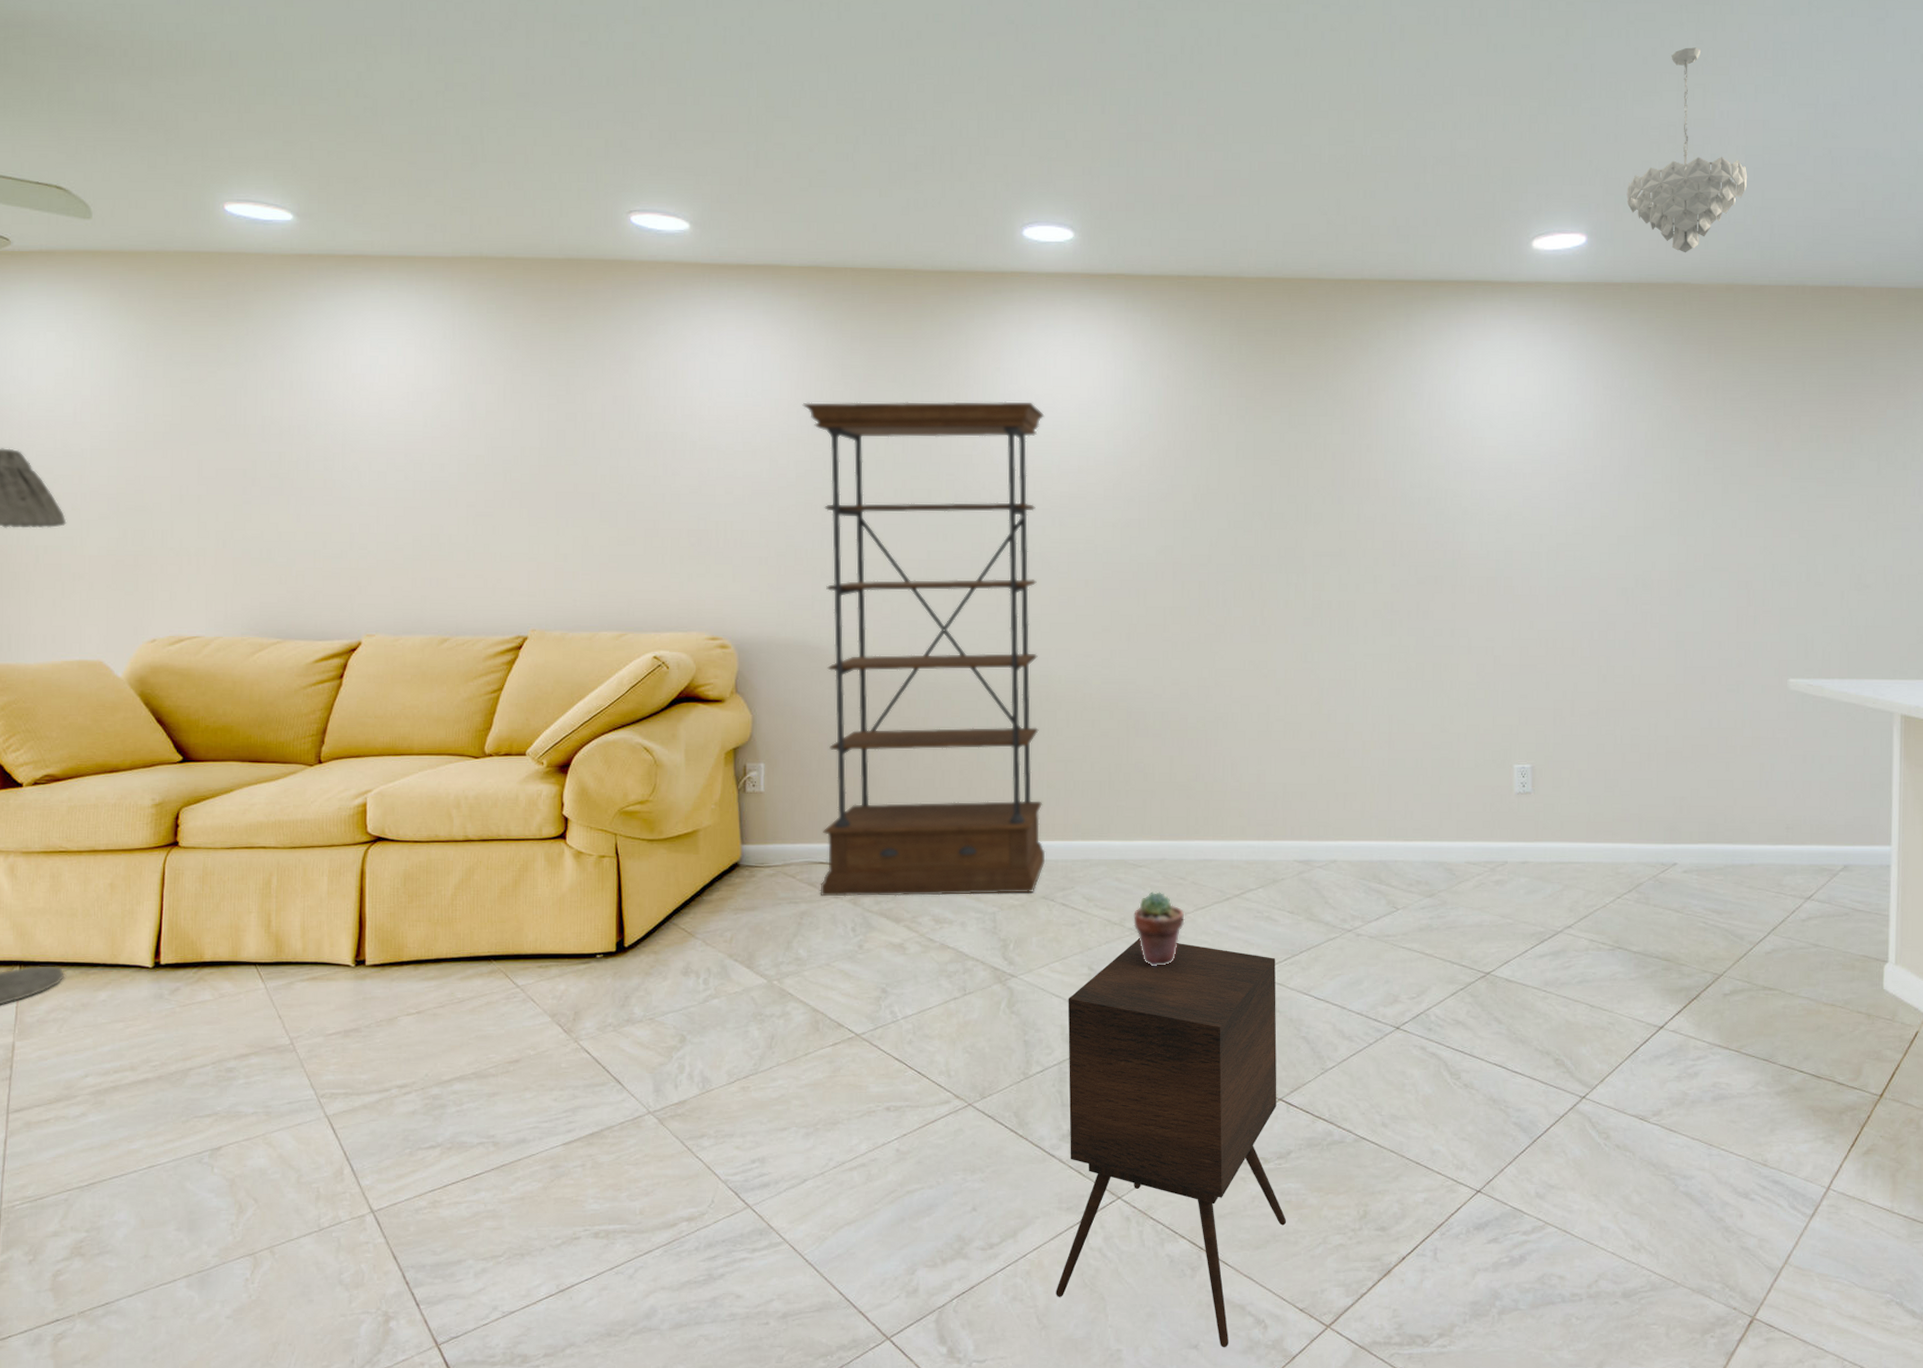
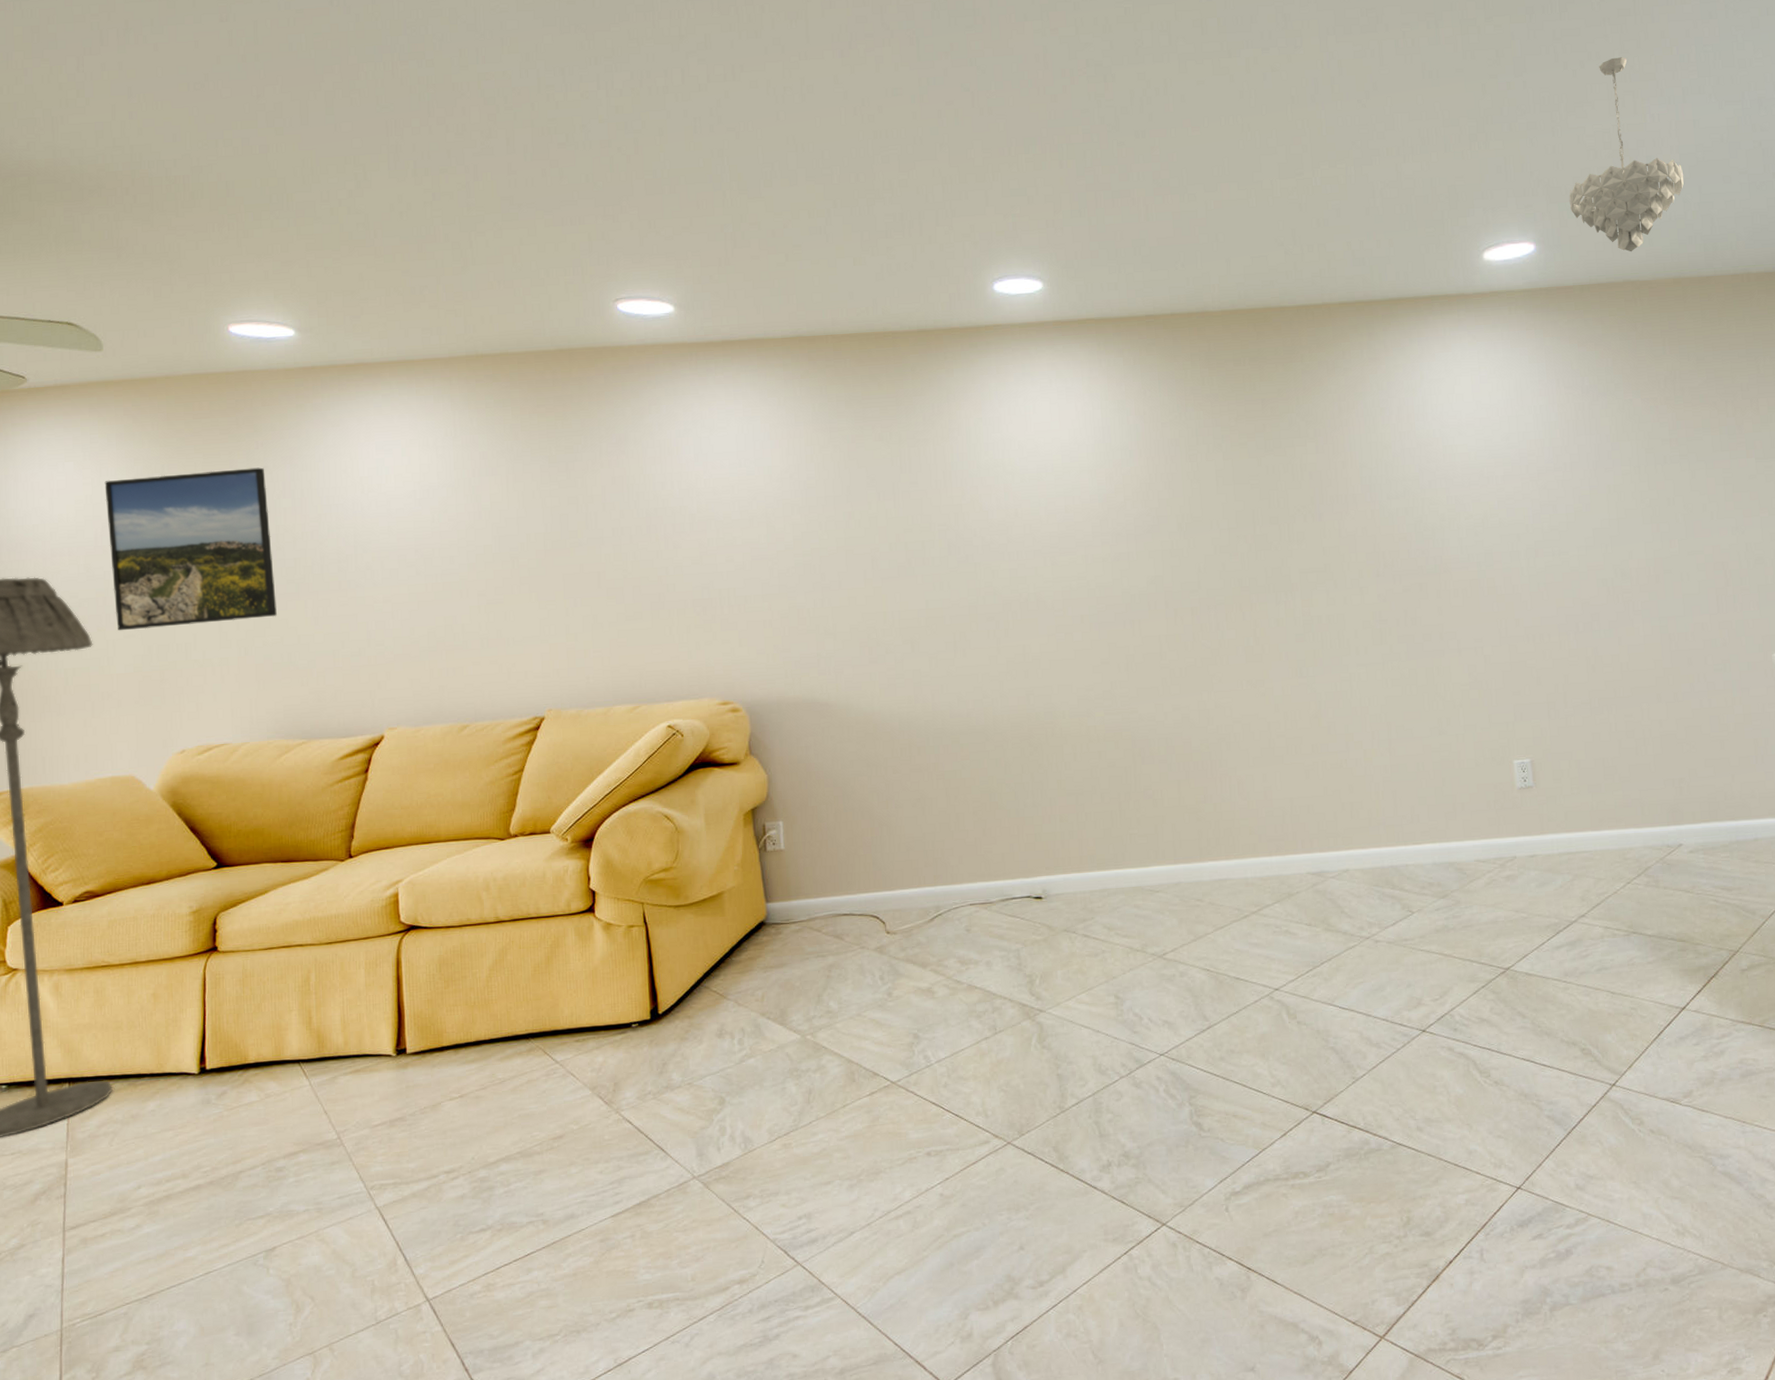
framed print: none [86,354,258,512] -> present [104,467,277,631]
bookshelf: present [802,401,1046,897] -> none [794,448,1064,947]
side table: present [1056,938,1287,1348] -> none [1097,963,1332,1368]
potted succulent: present [1133,892,1185,966] -> none [1154,915,1206,989]

